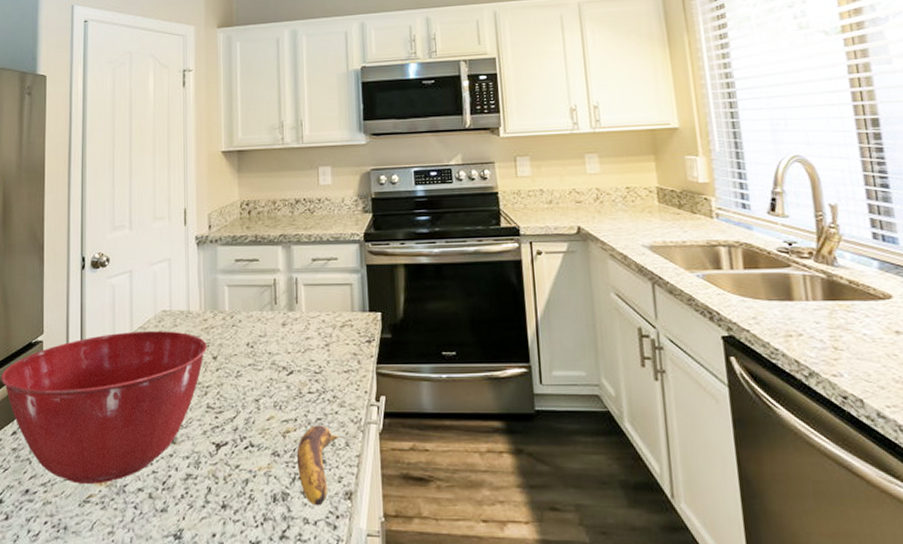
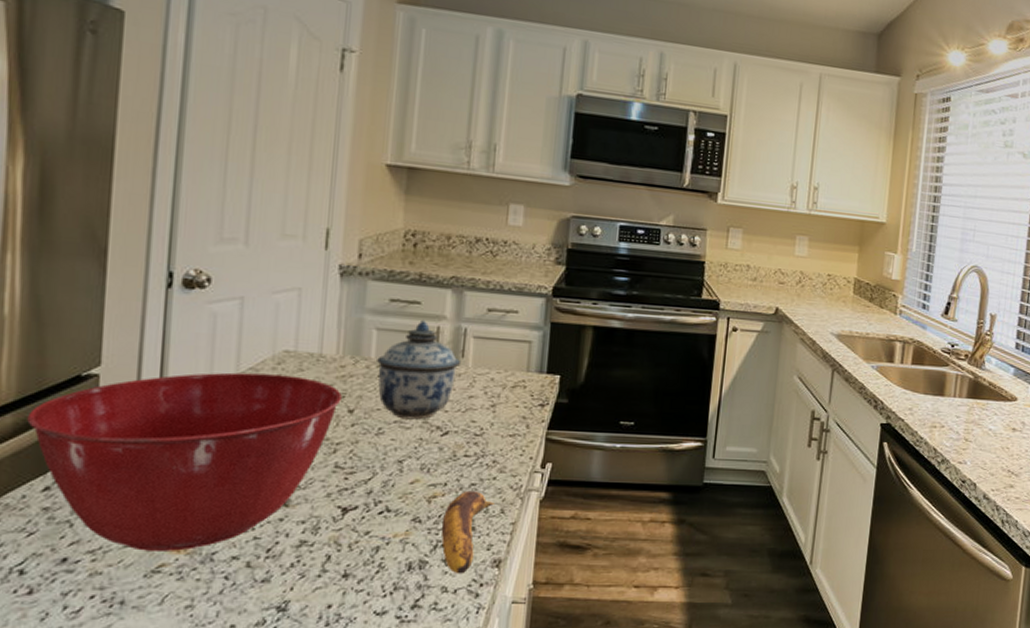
lidded jar: none [230,274,296,362] -> present [377,319,462,420]

